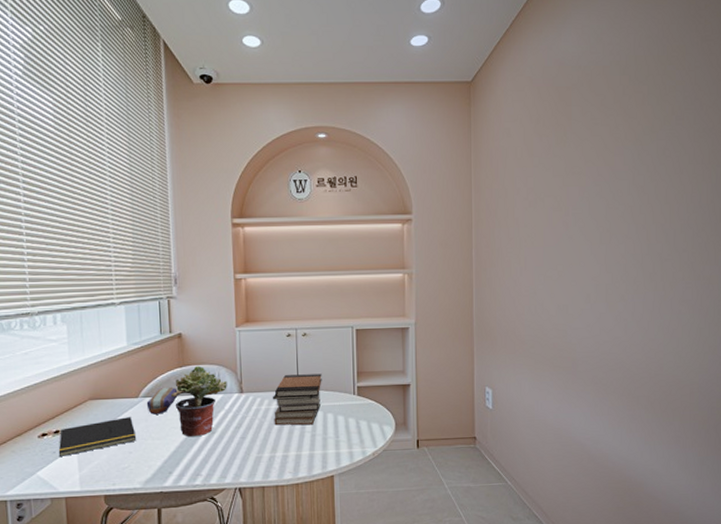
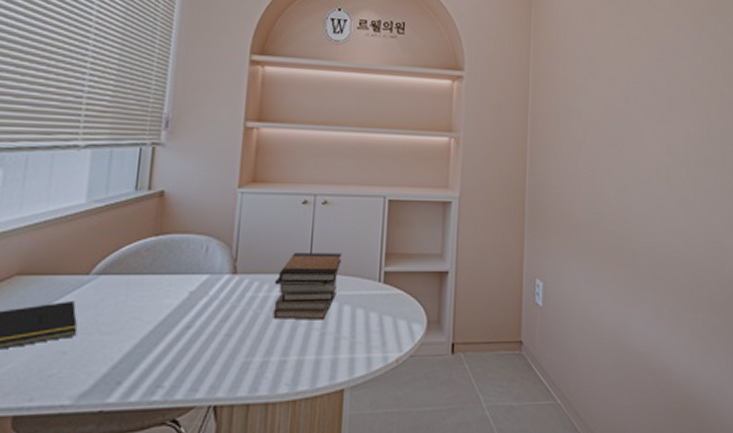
pencil case: present [146,388,178,415] -> none [99,263,147,299]
potted plant: present [170,365,227,437] -> none [136,234,217,333]

